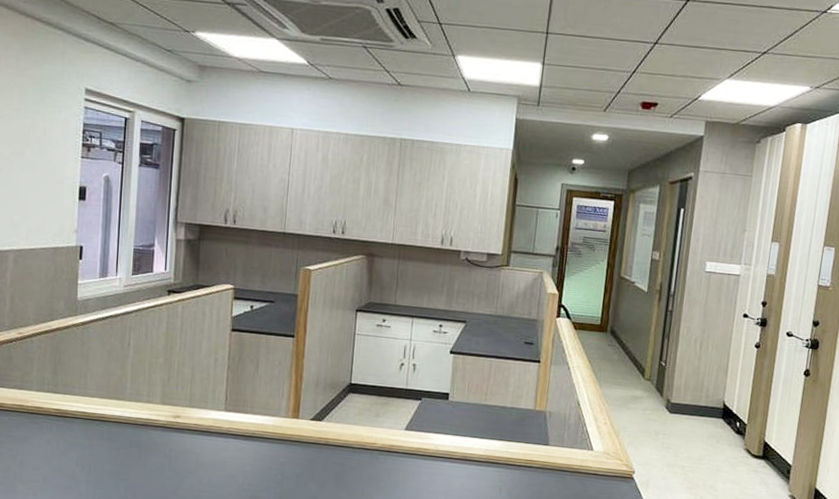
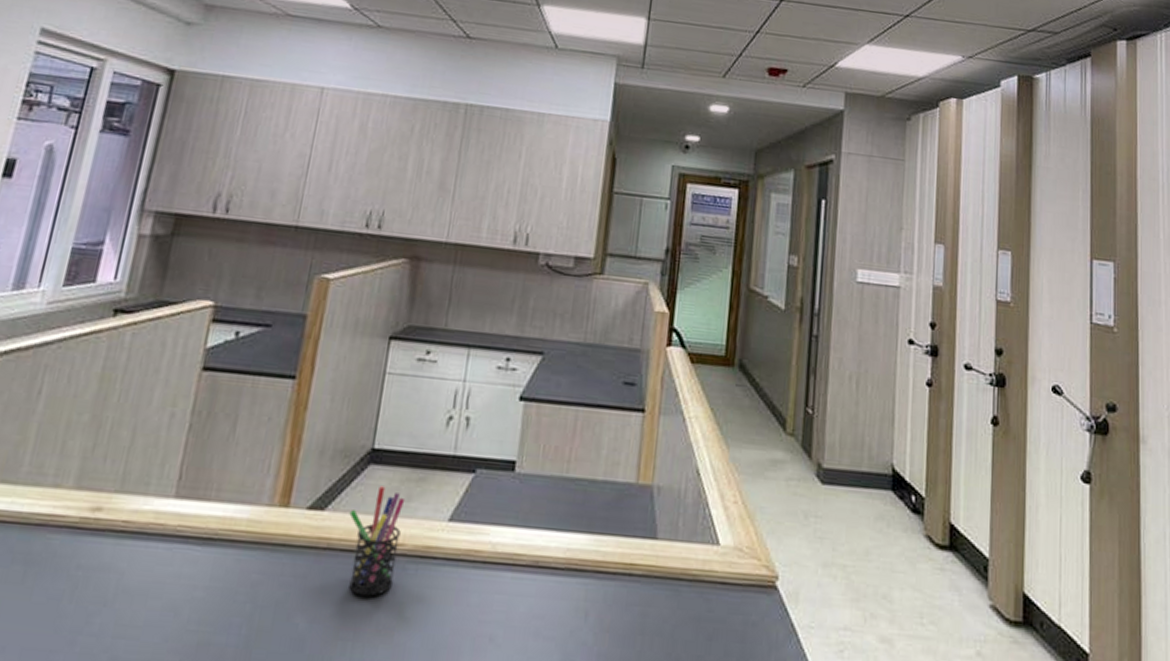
pen holder: none [338,407,375,474] -> present [349,486,406,597]

